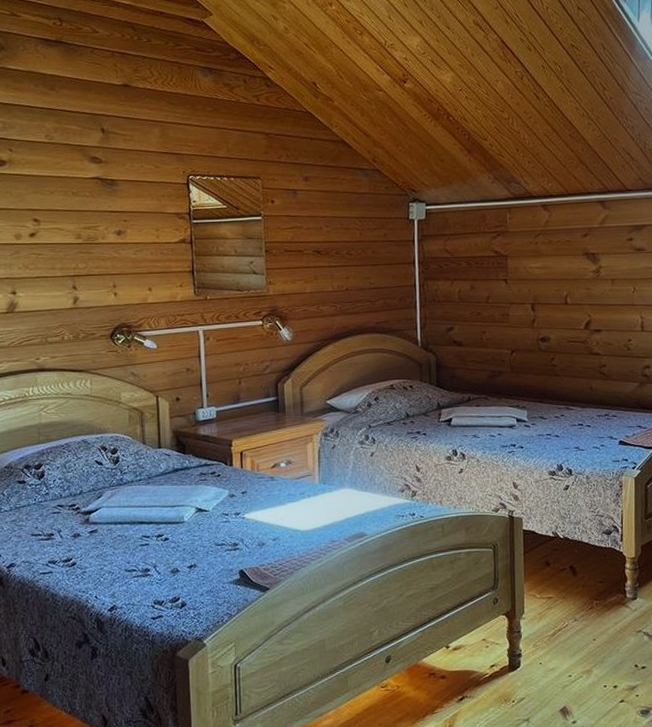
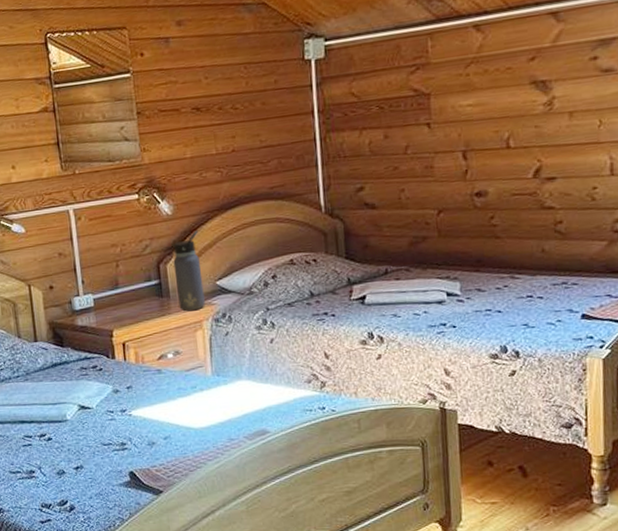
water bottle: none [290,355,316,426] -> present [173,230,205,312]

